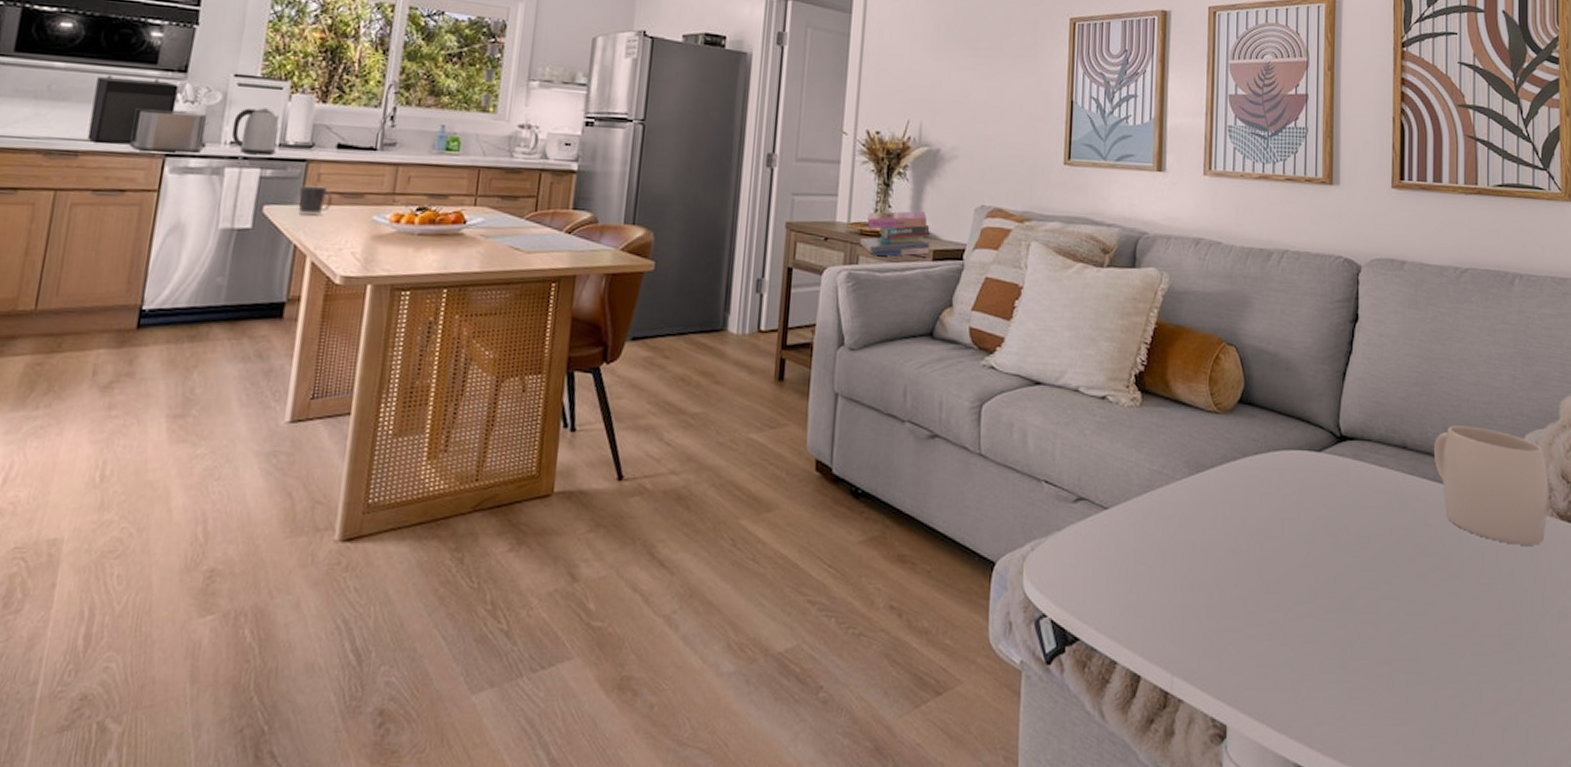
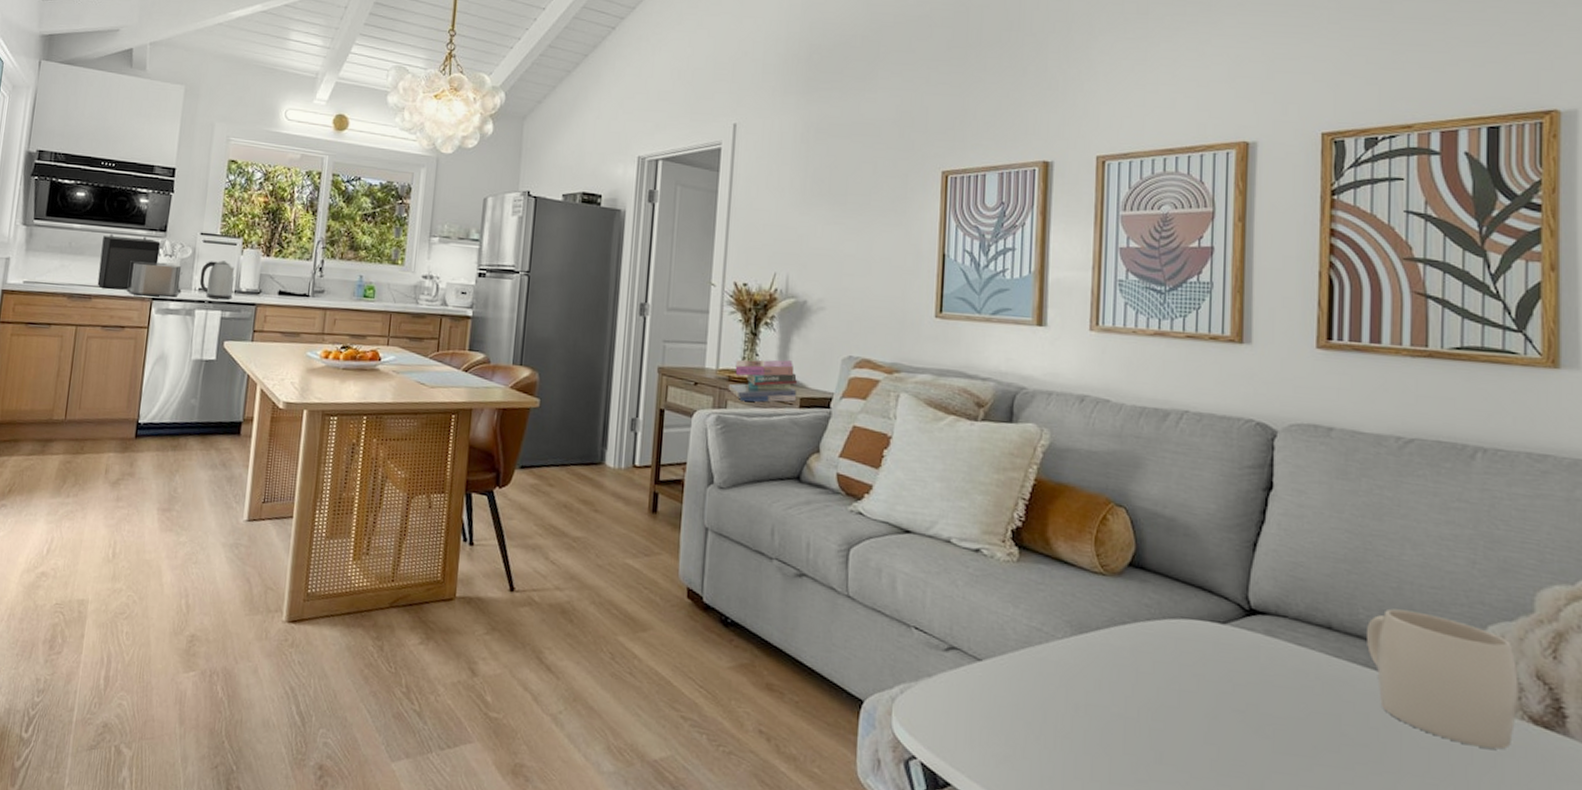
mug: present [298,185,332,216] -> none [250,325,276,351]

